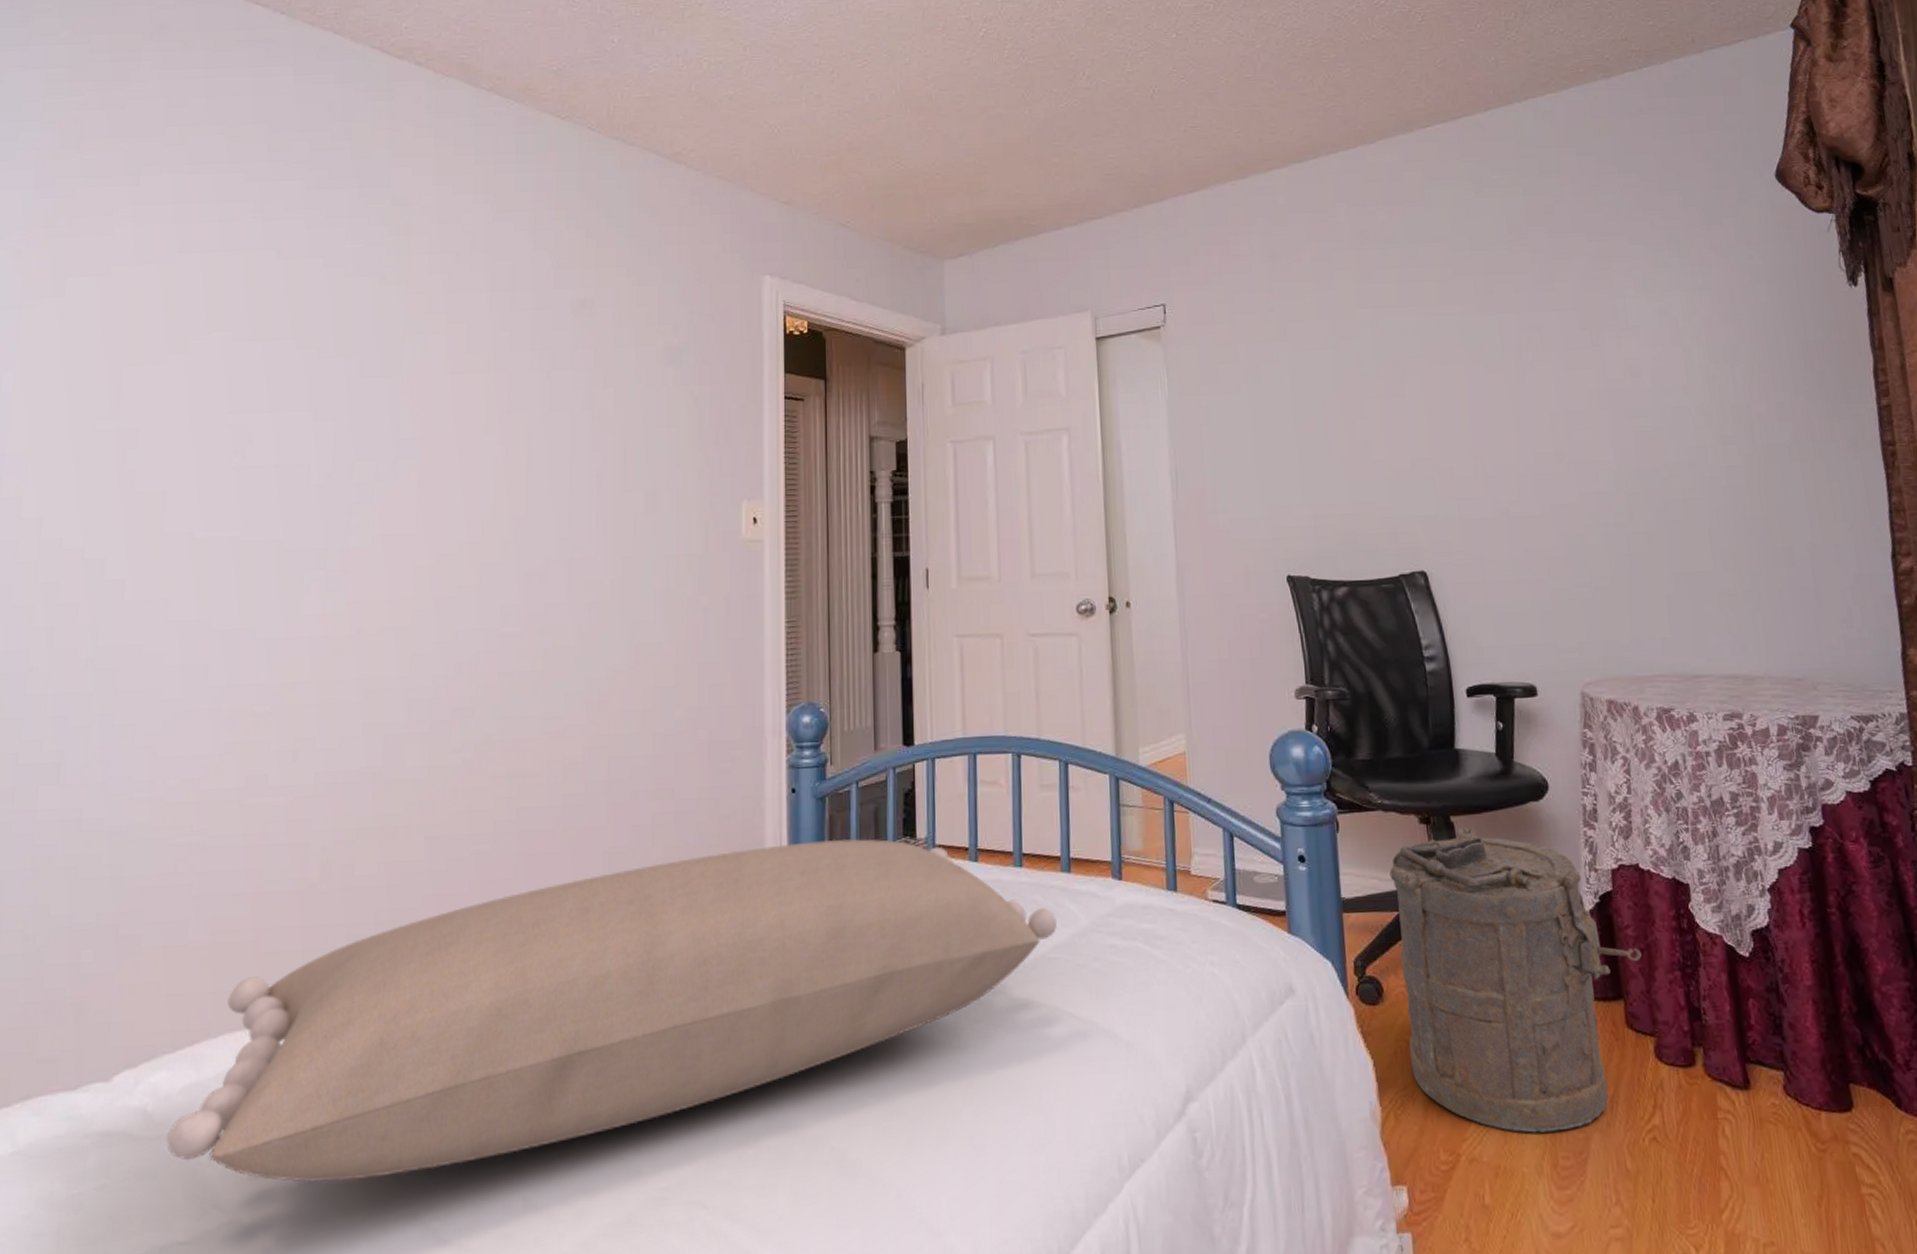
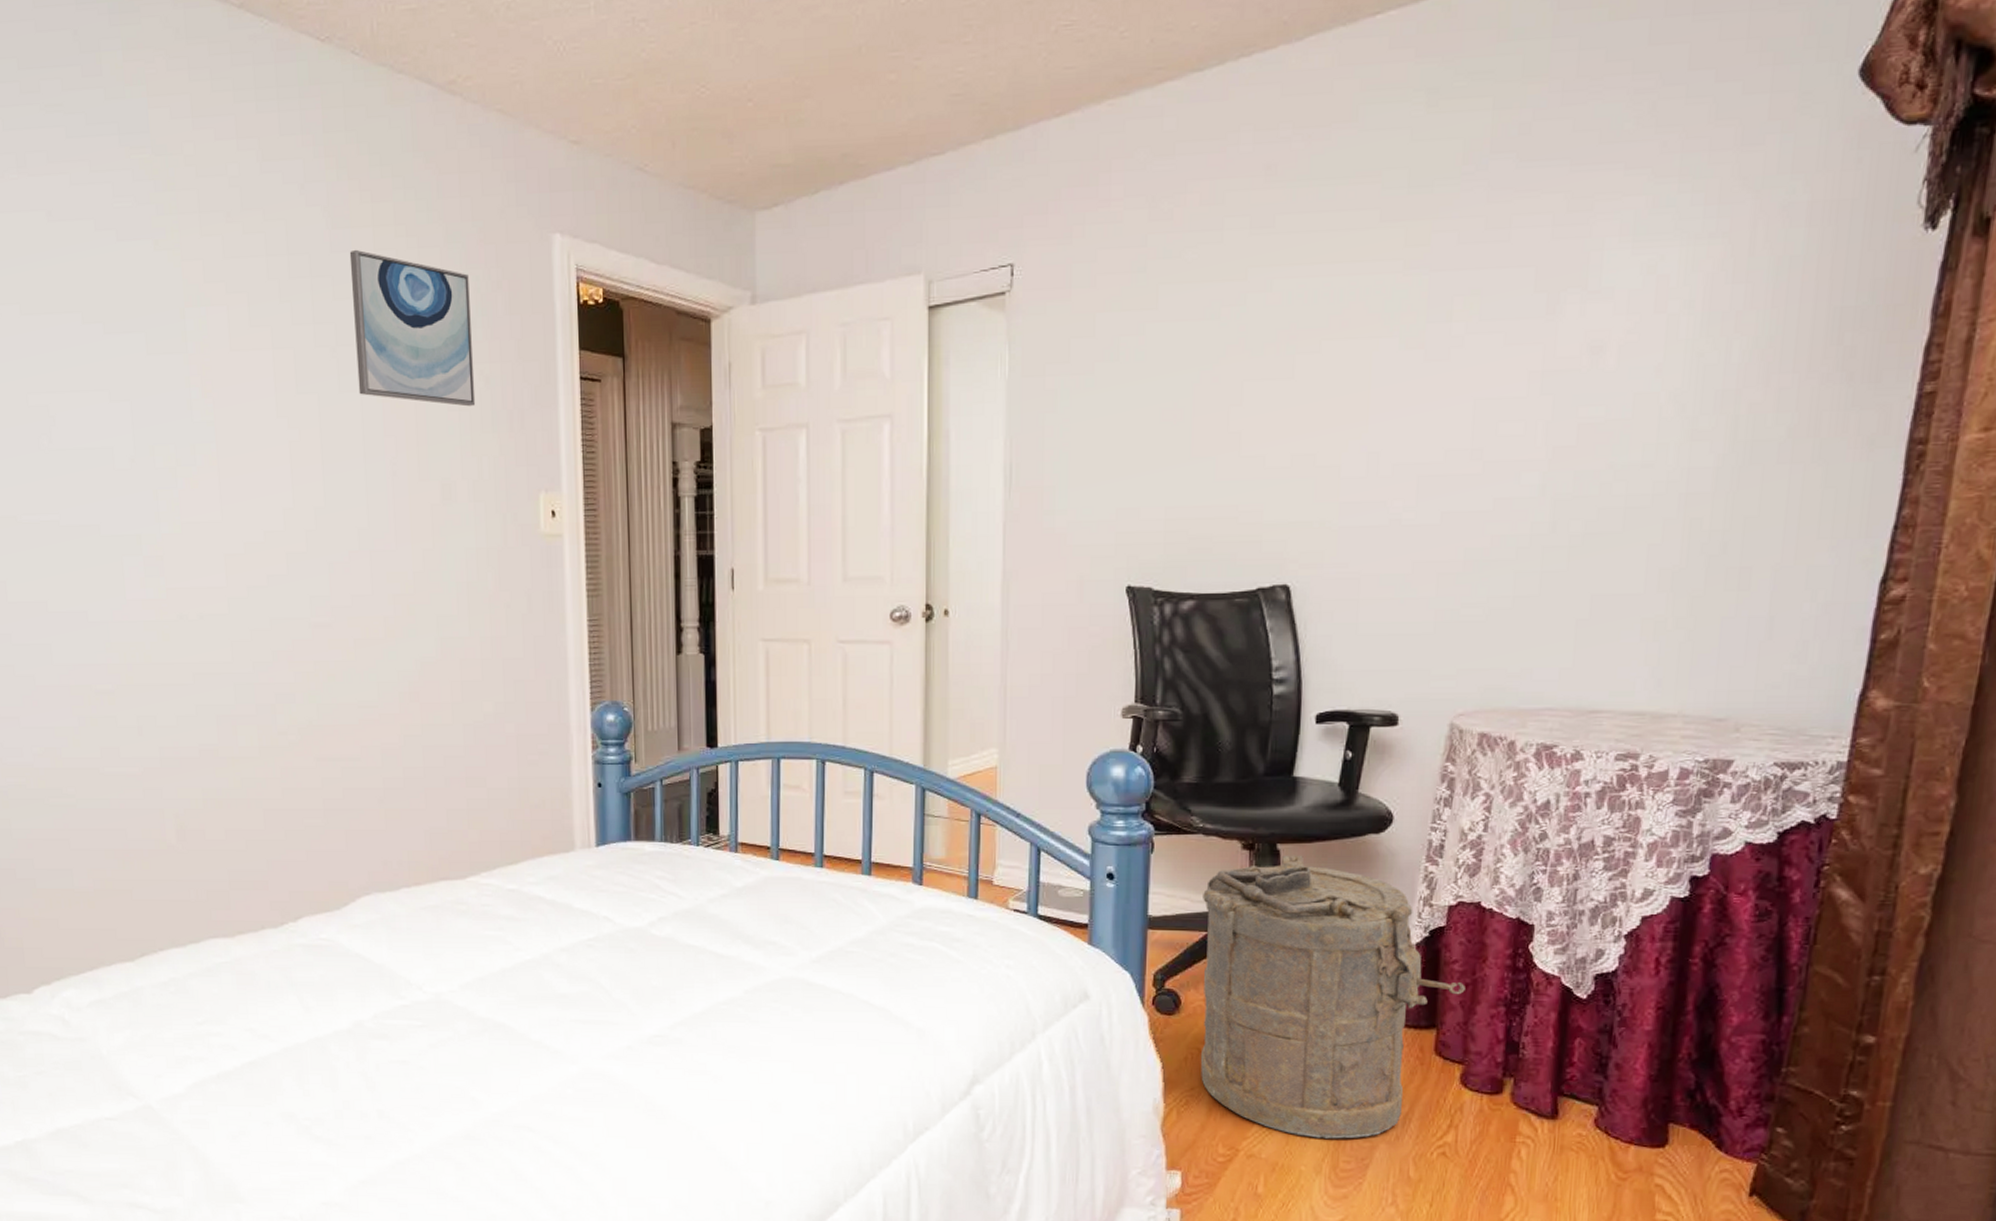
pillow: present [166,838,1058,1183] -> none [84,832,856,1085]
wall art: none [570,286,684,423] -> present [349,249,476,407]

